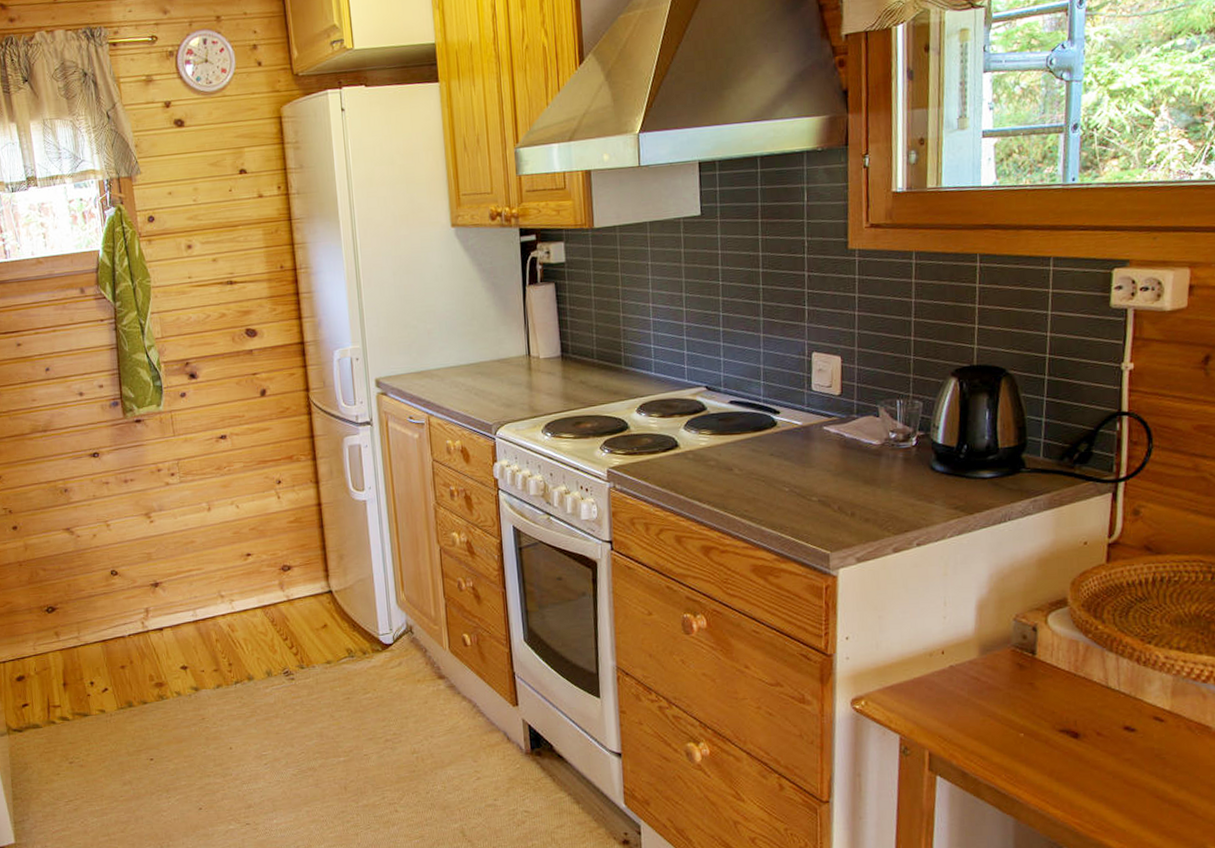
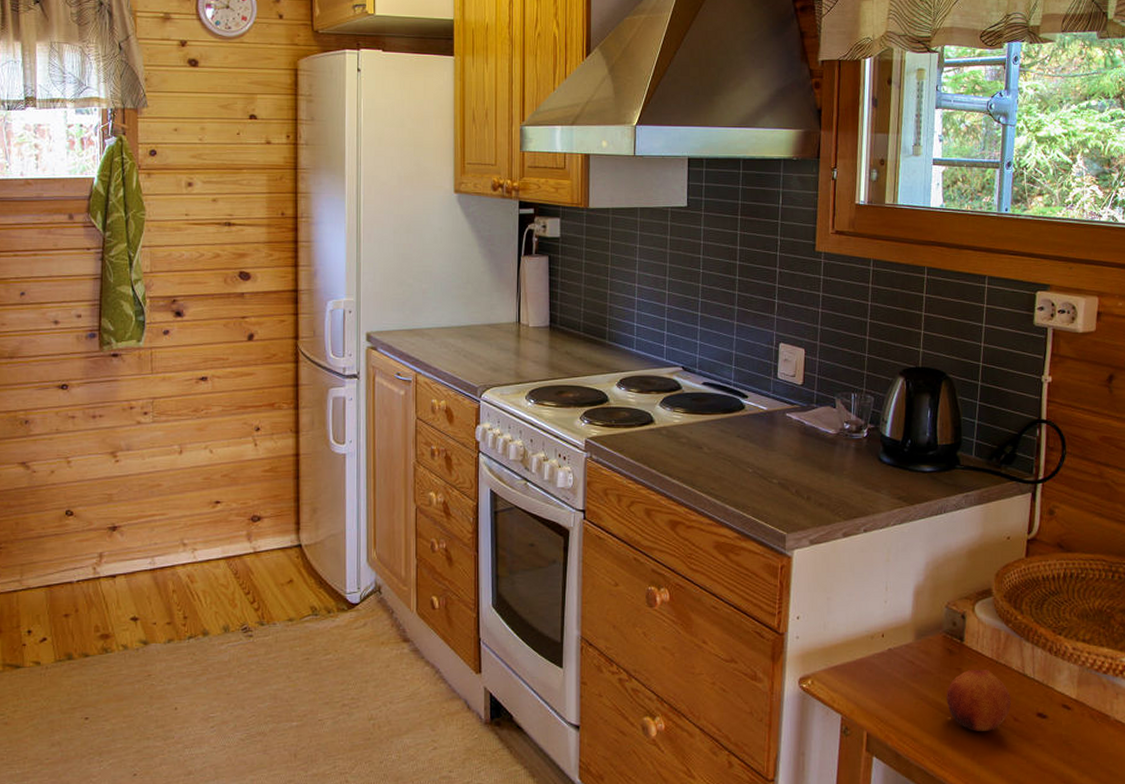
fruit: none [1017,683,1093,747] -> present [946,670,1011,731]

